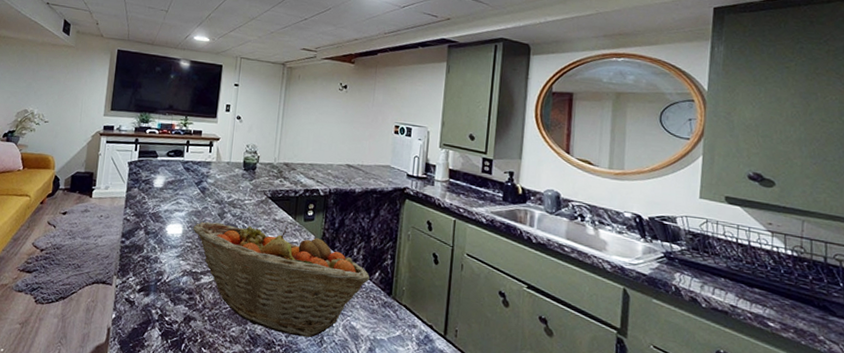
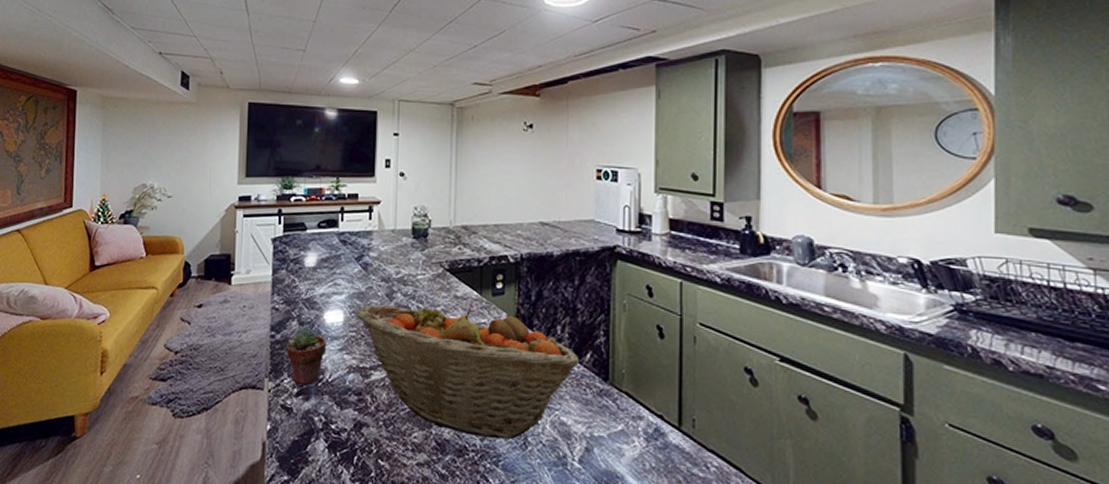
potted succulent: none [133,237,167,284] -> present [285,328,327,386]

